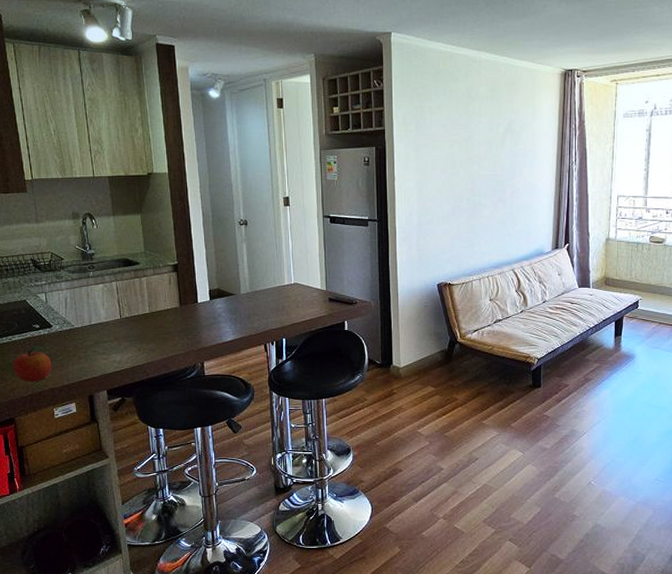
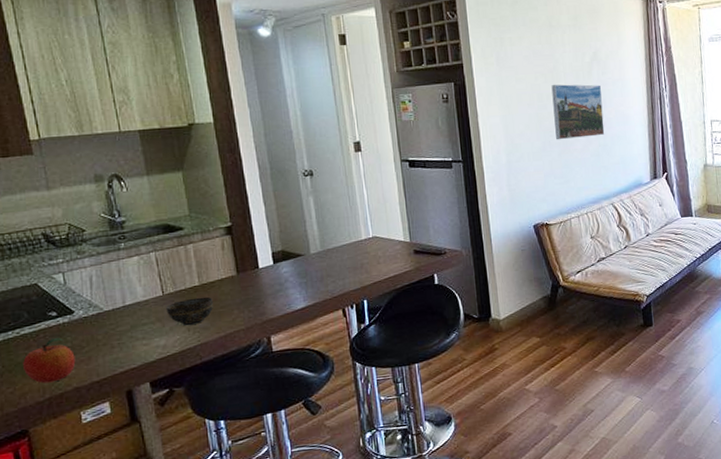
cup: none [123,323,159,347] -> present [166,297,213,326]
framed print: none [465,153,512,206] -> present [551,84,605,140]

